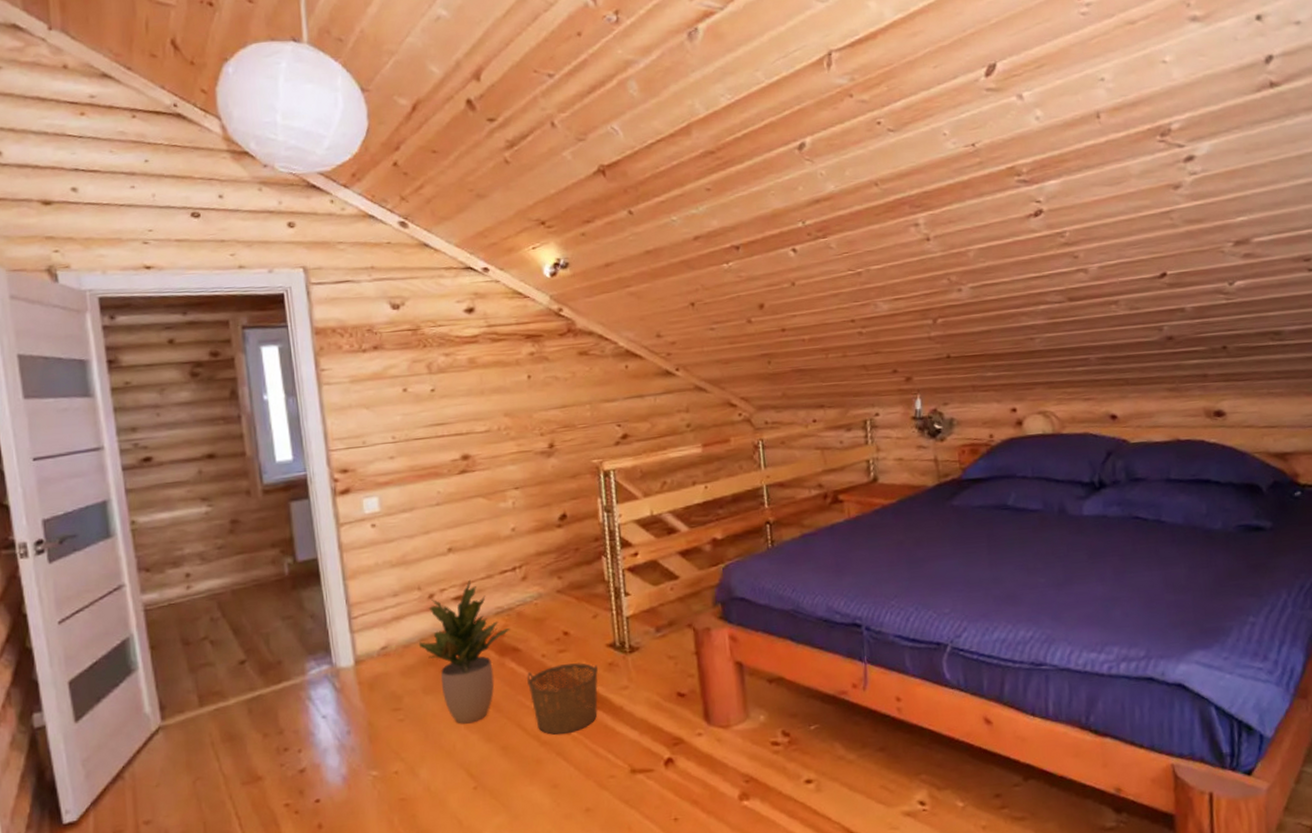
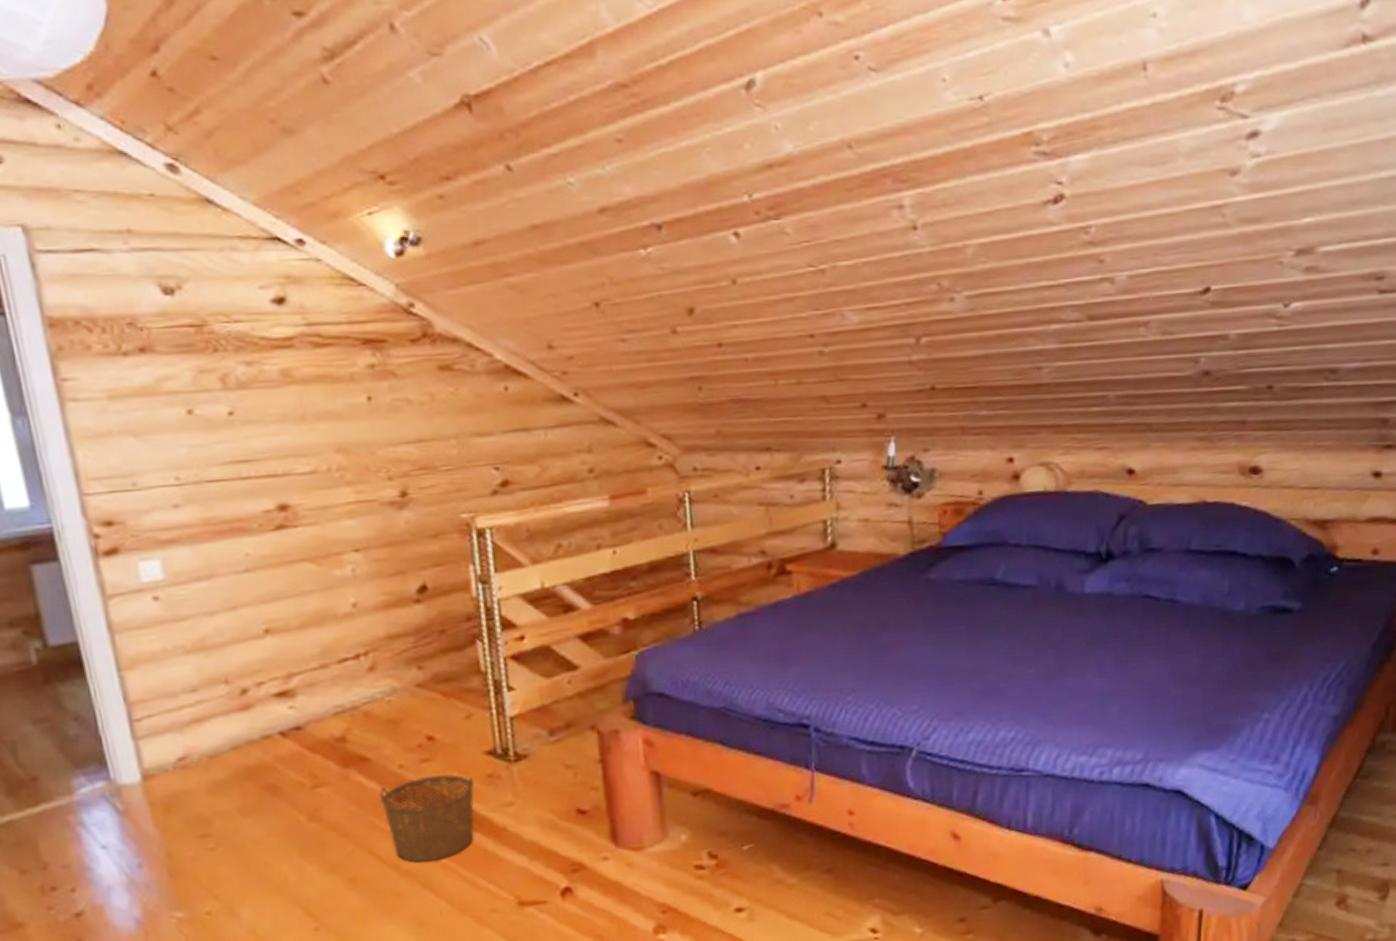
potted plant: present [418,579,510,724] -> none [229,670,355,853]

